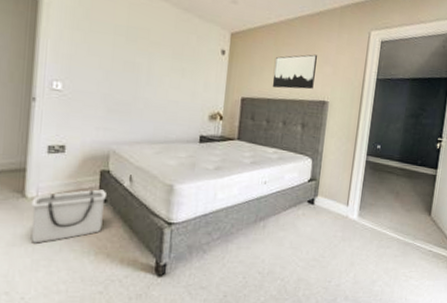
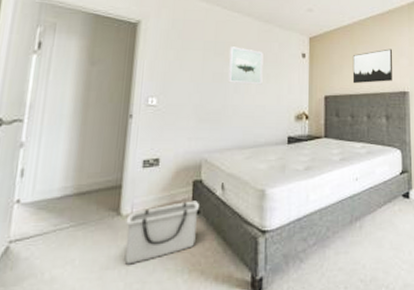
wall art: none [139,34,180,80] -> present [227,46,264,85]

